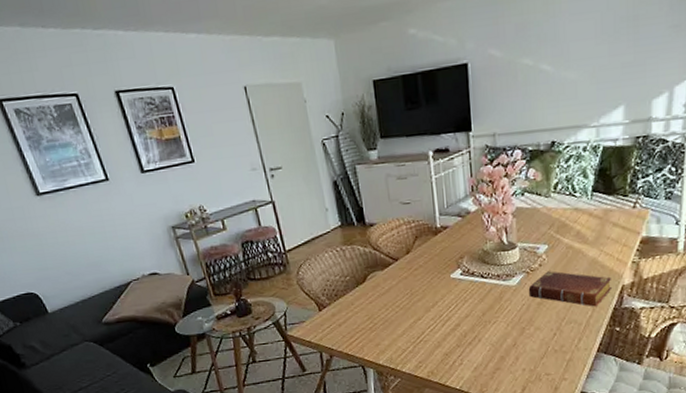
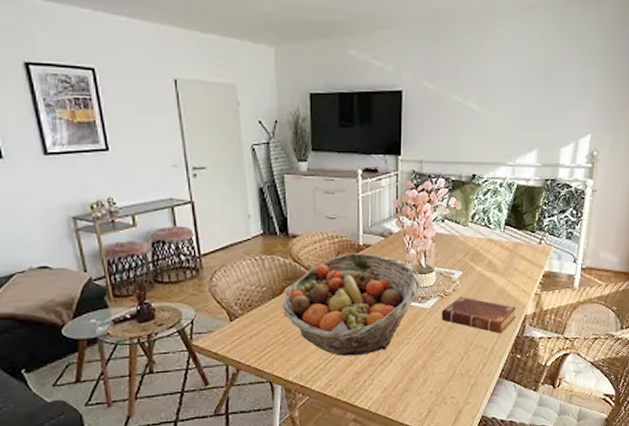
fruit basket: none [367,235,505,339] -> present [283,253,421,356]

